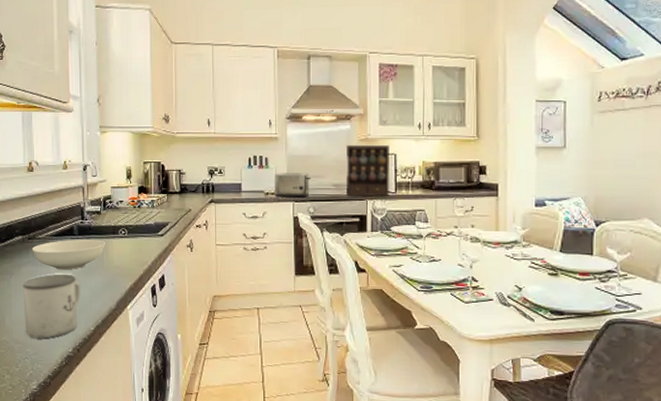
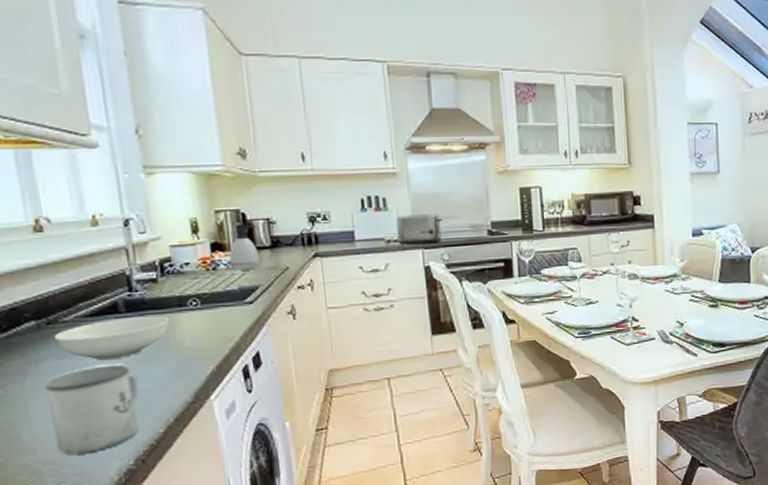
soap dispenser: none [150,174,172,210] -> present [229,224,261,271]
spice rack: present [346,144,390,196] -> none [483,176,537,237]

